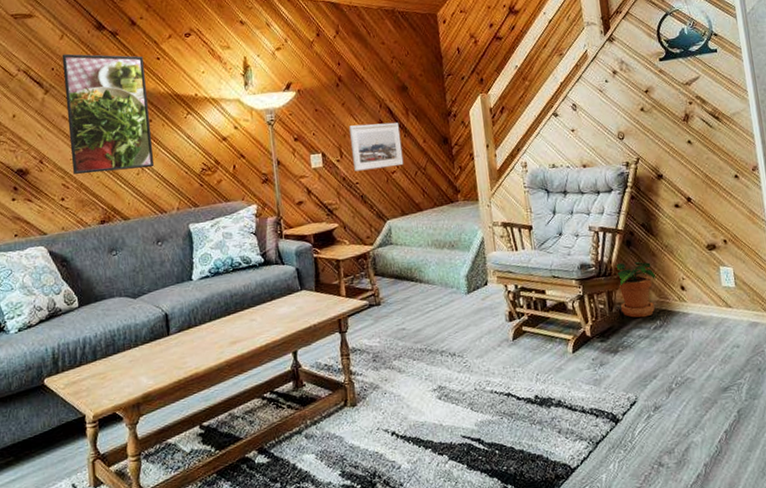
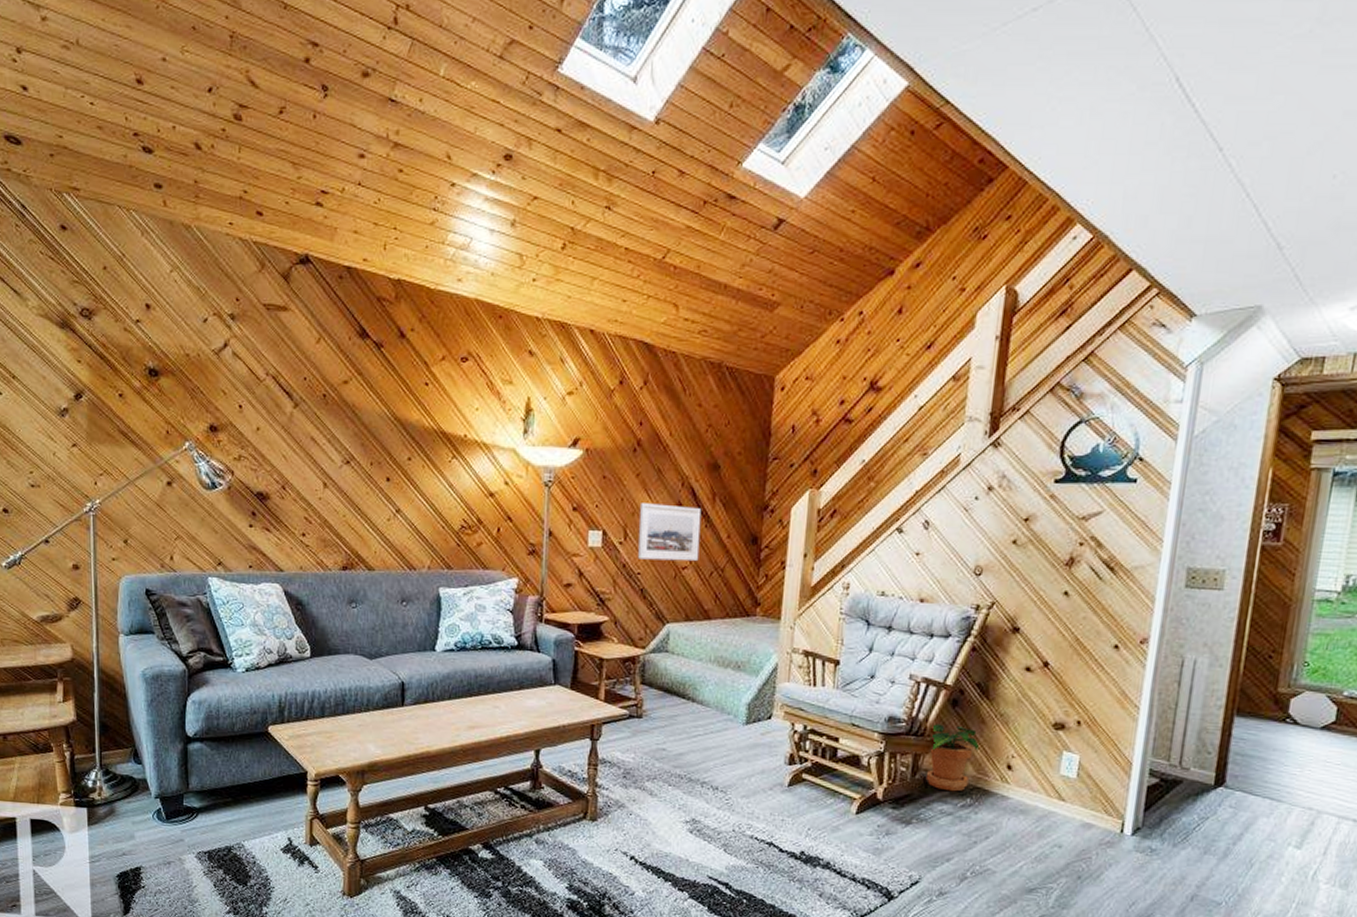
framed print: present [62,53,155,175] -> none [316,362,410,515]

